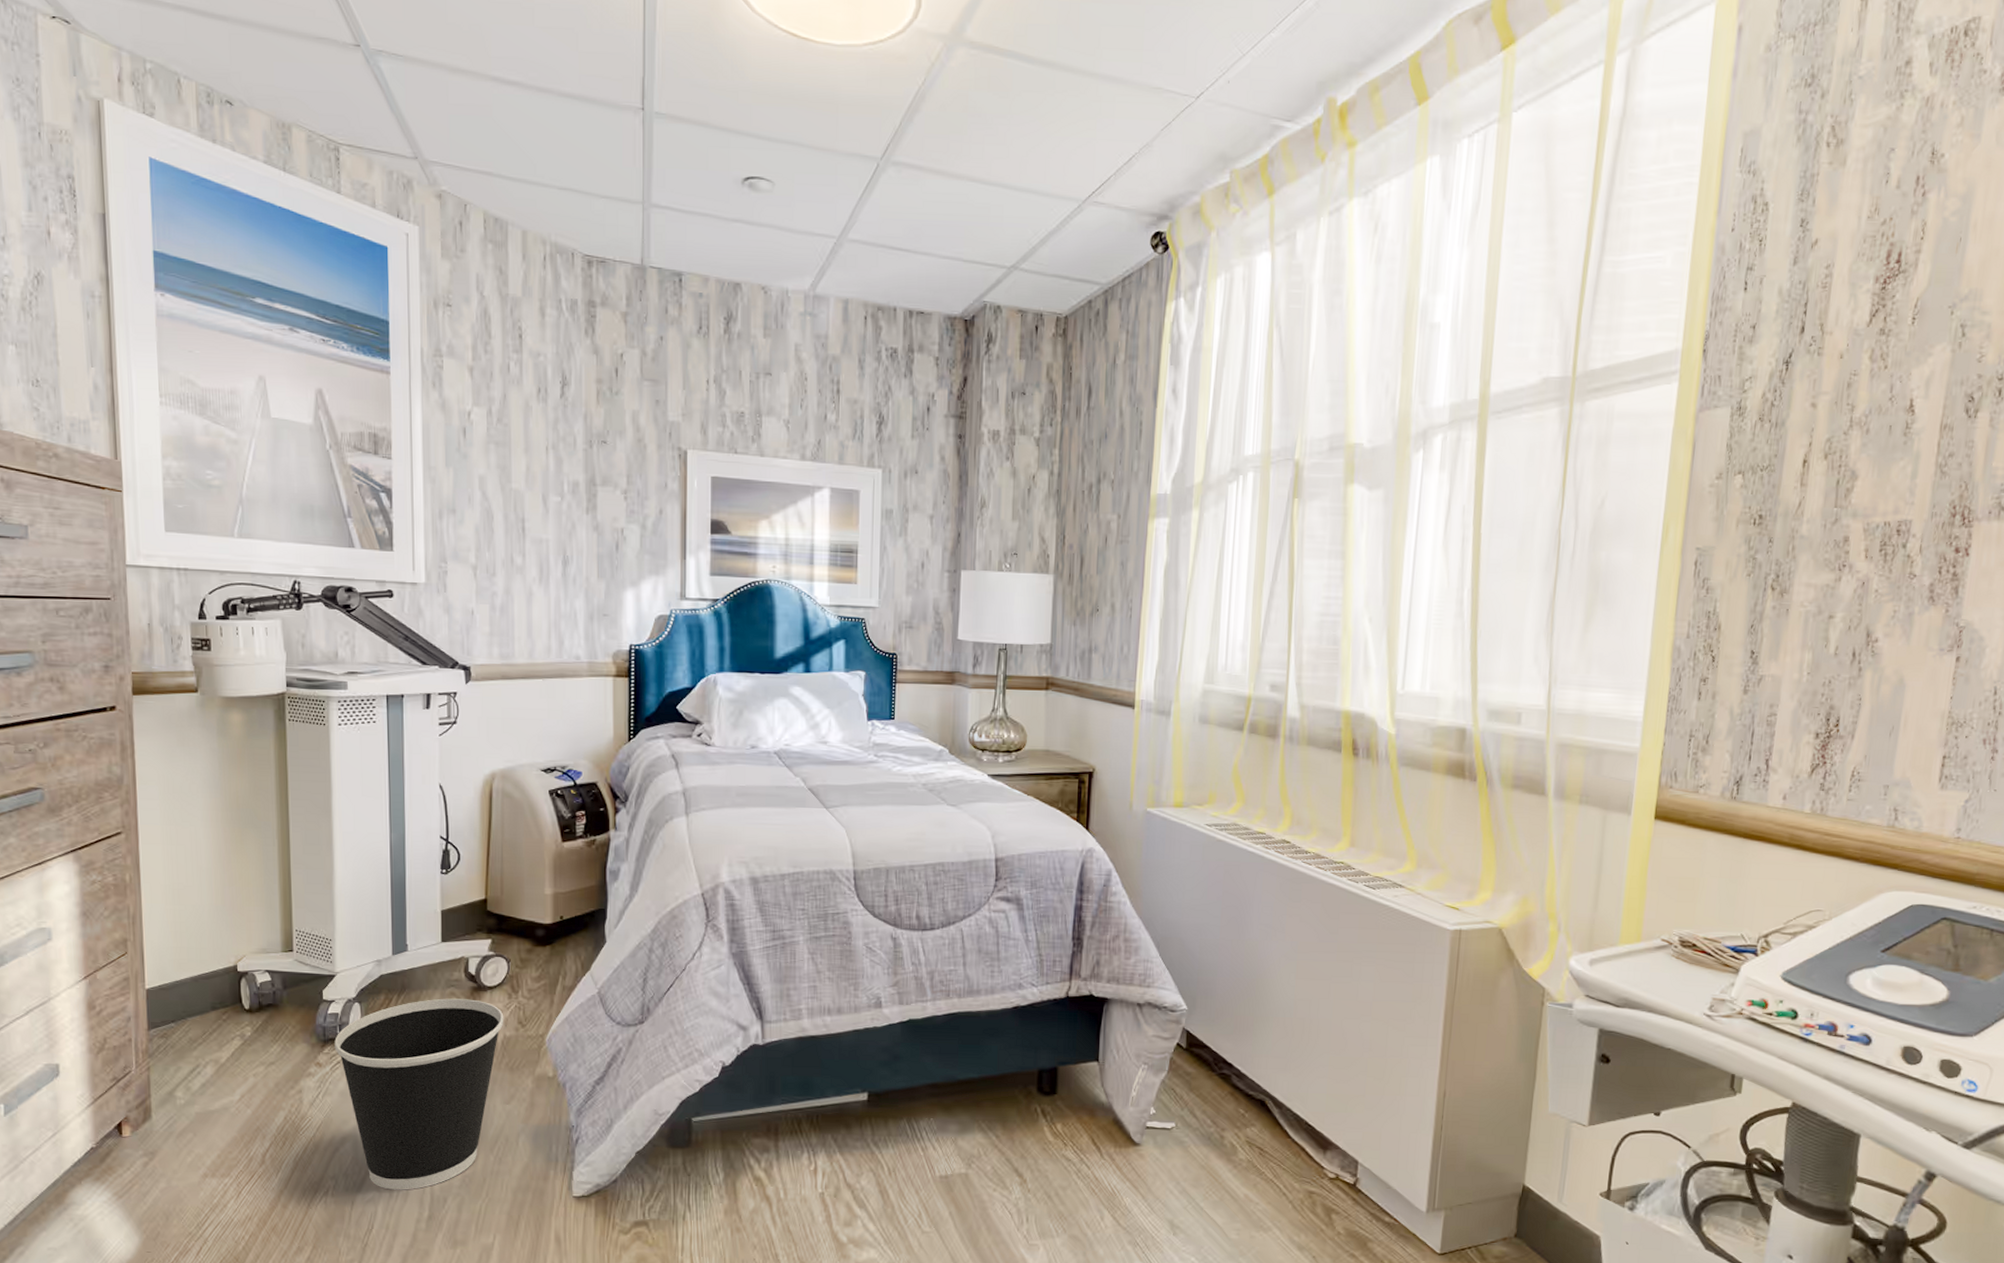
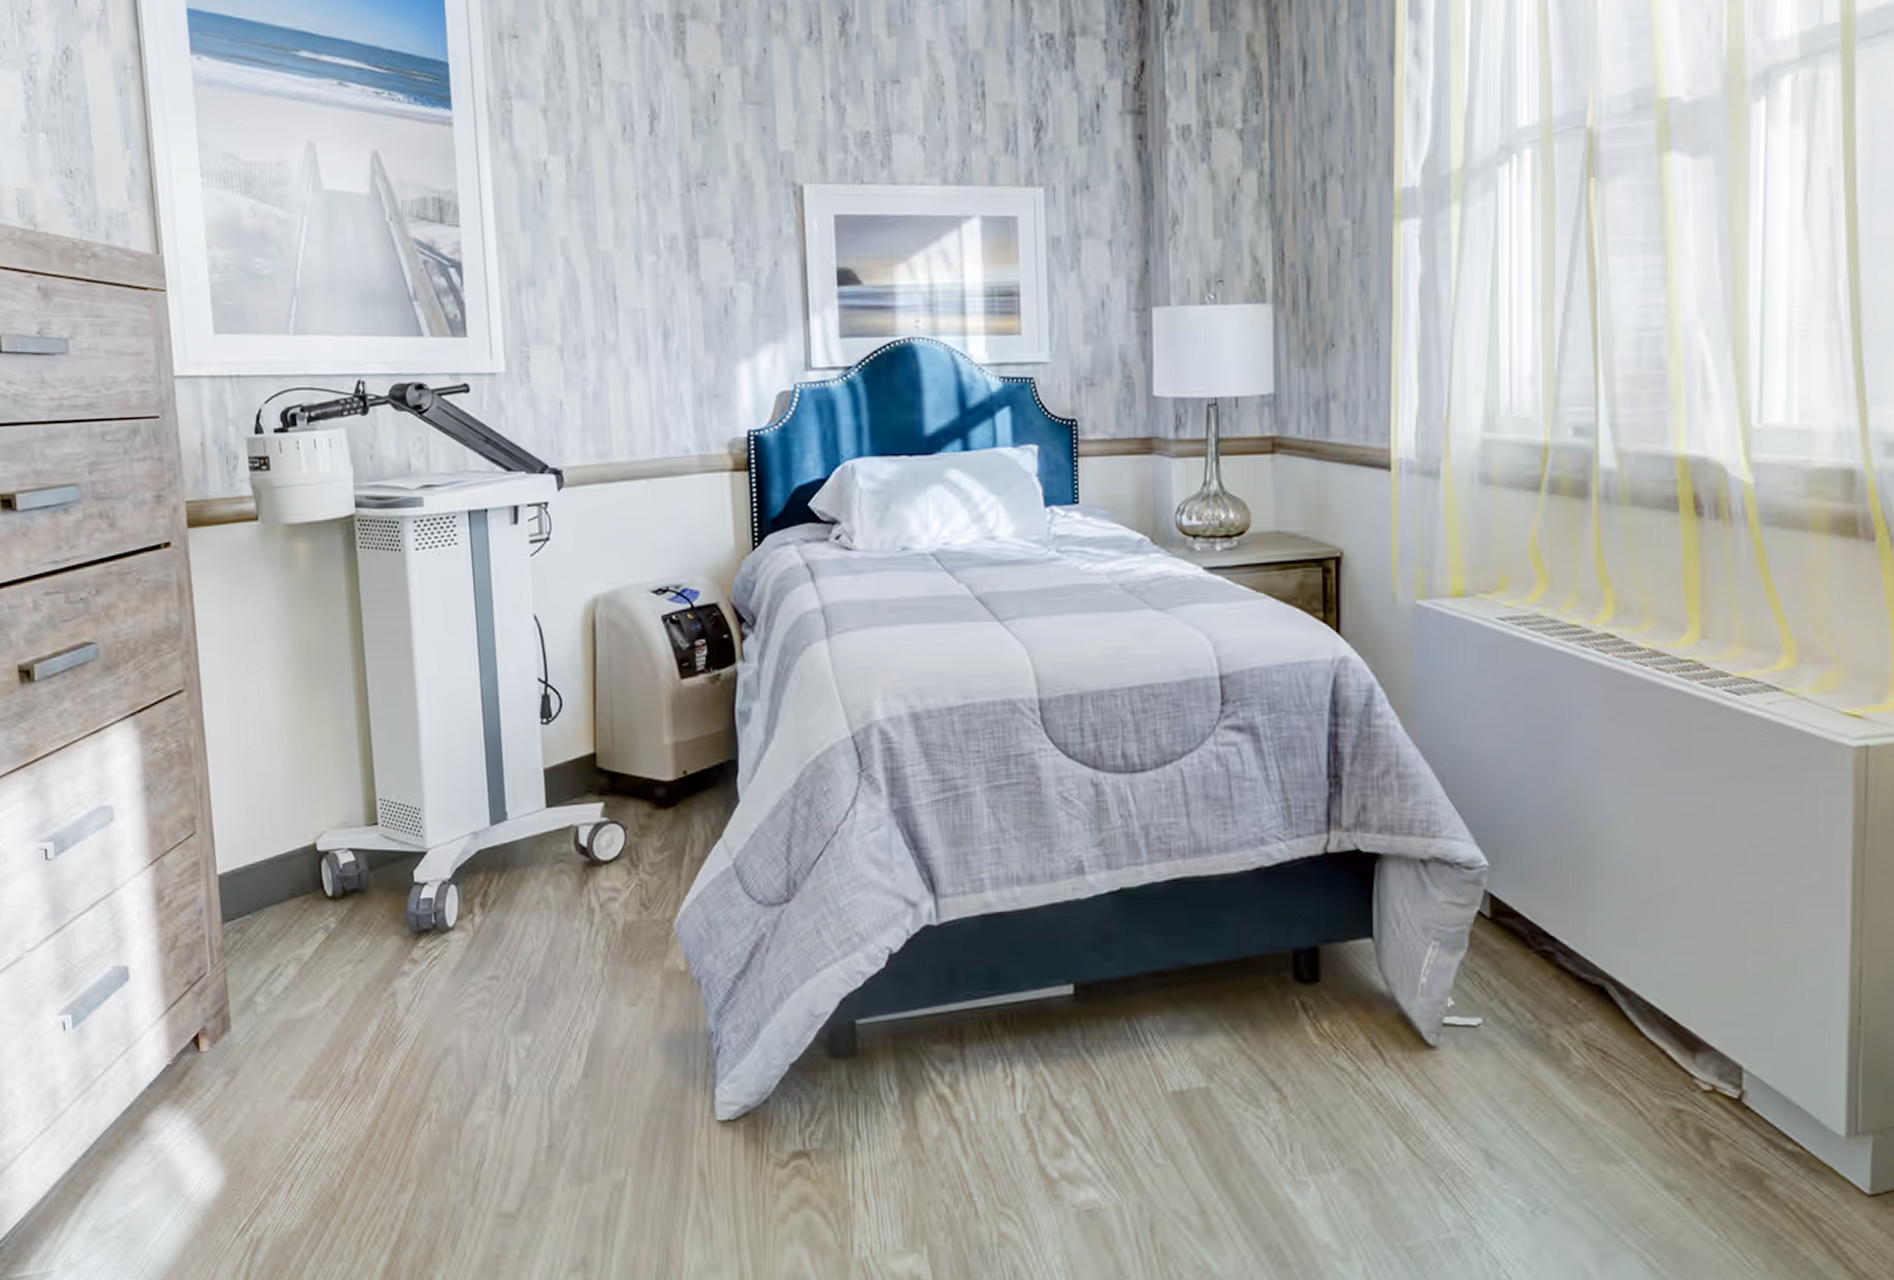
wastebasket: present [334,998,504,1190] -> none [430,877,624,1114]

